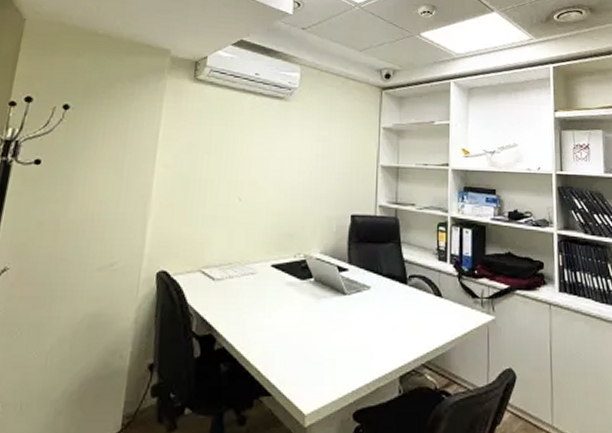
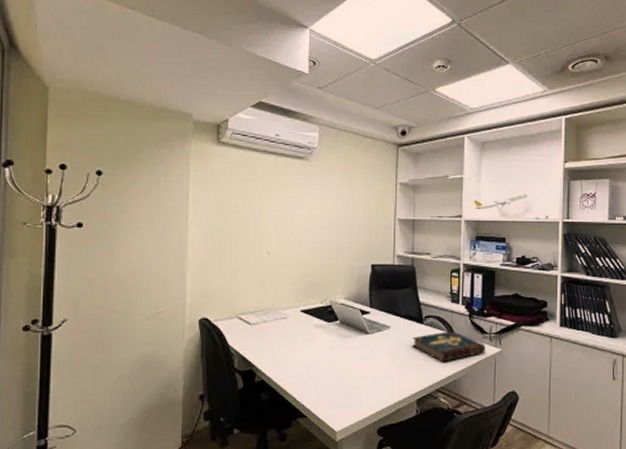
book: none [395,293,477,331] -> present [412,331,486,362]

